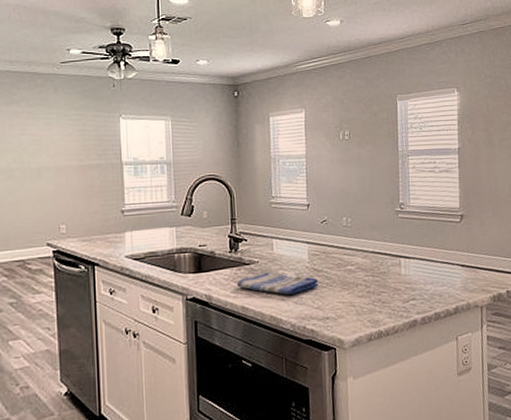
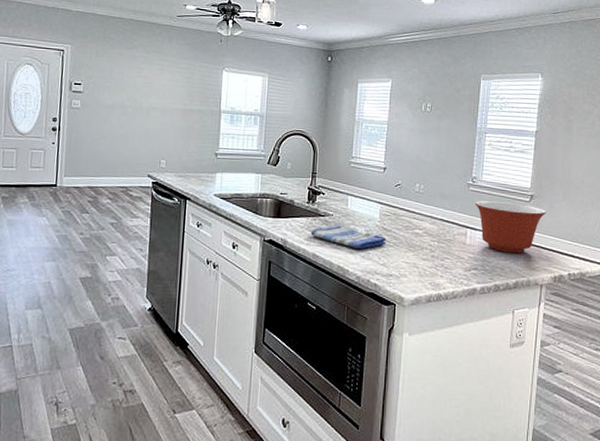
mixing bowl: none [405,225,478,278] -> present [475,201,546,254]

